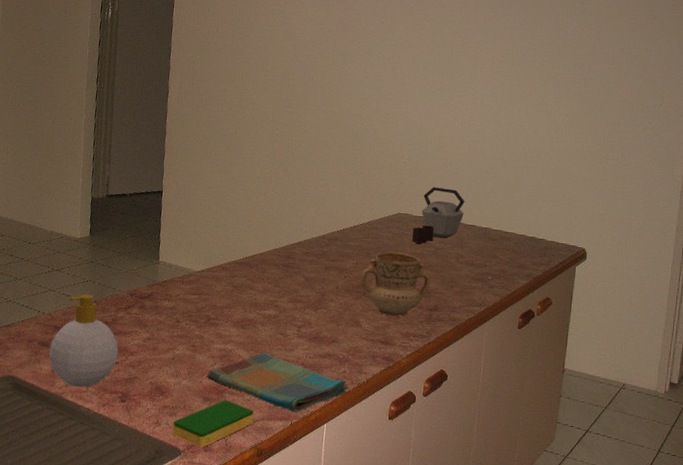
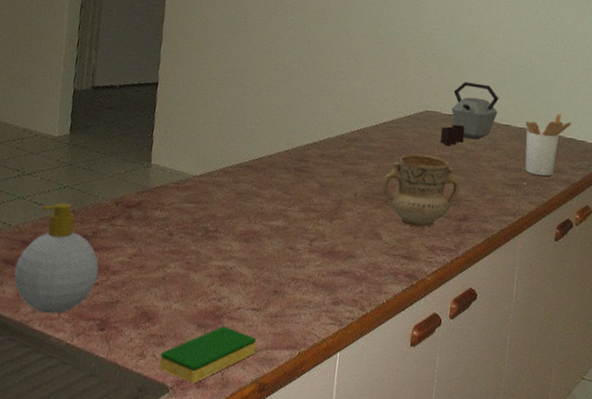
dish towel: present [207,352,348,412] -> none [202,270,366,340]
utensil holder: none [489,215,533,271] -> present [525,113,572,177]

